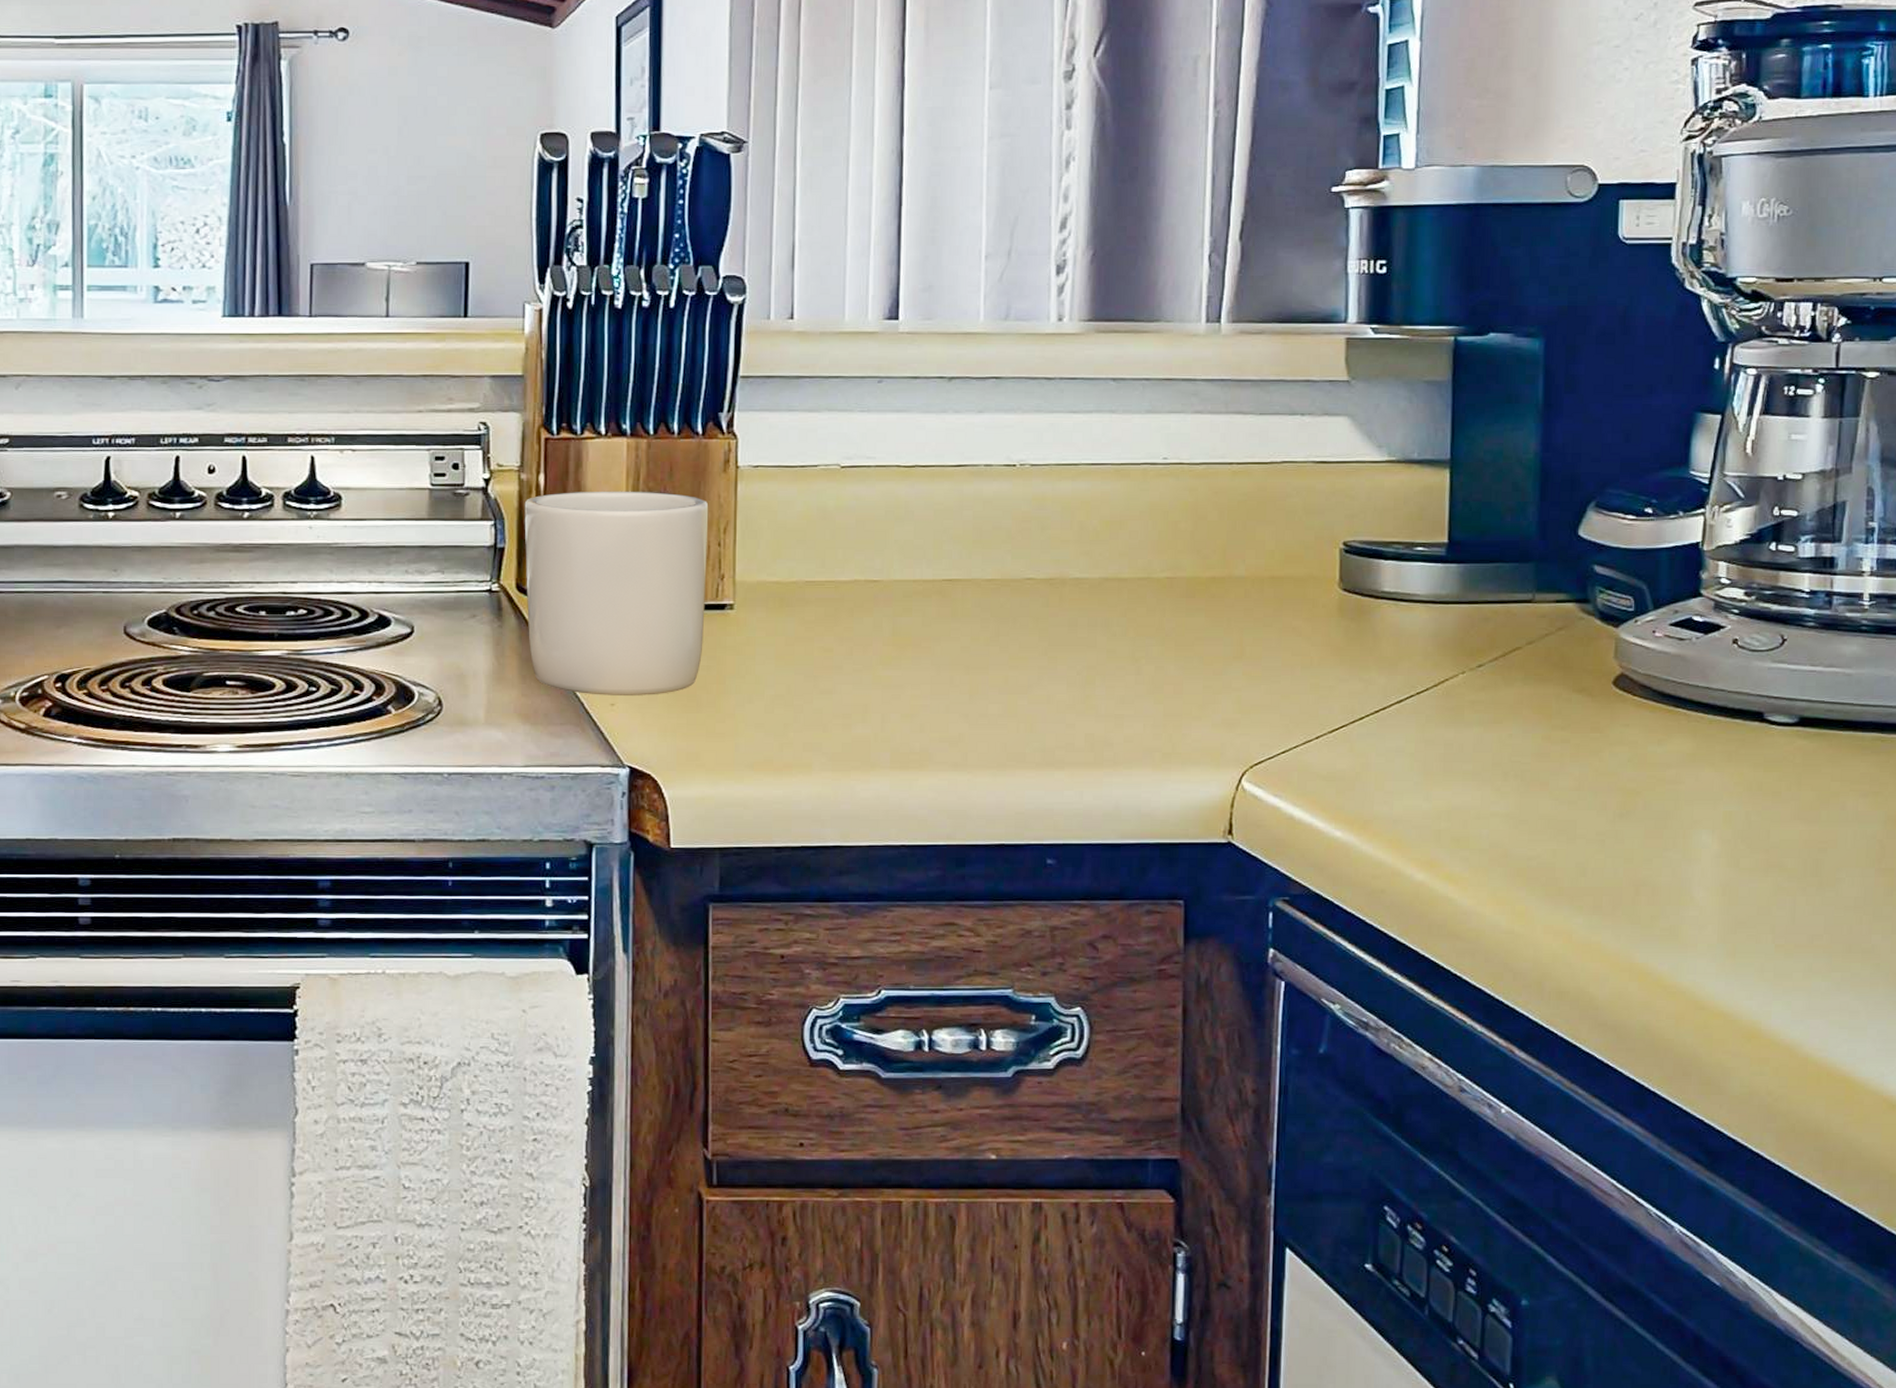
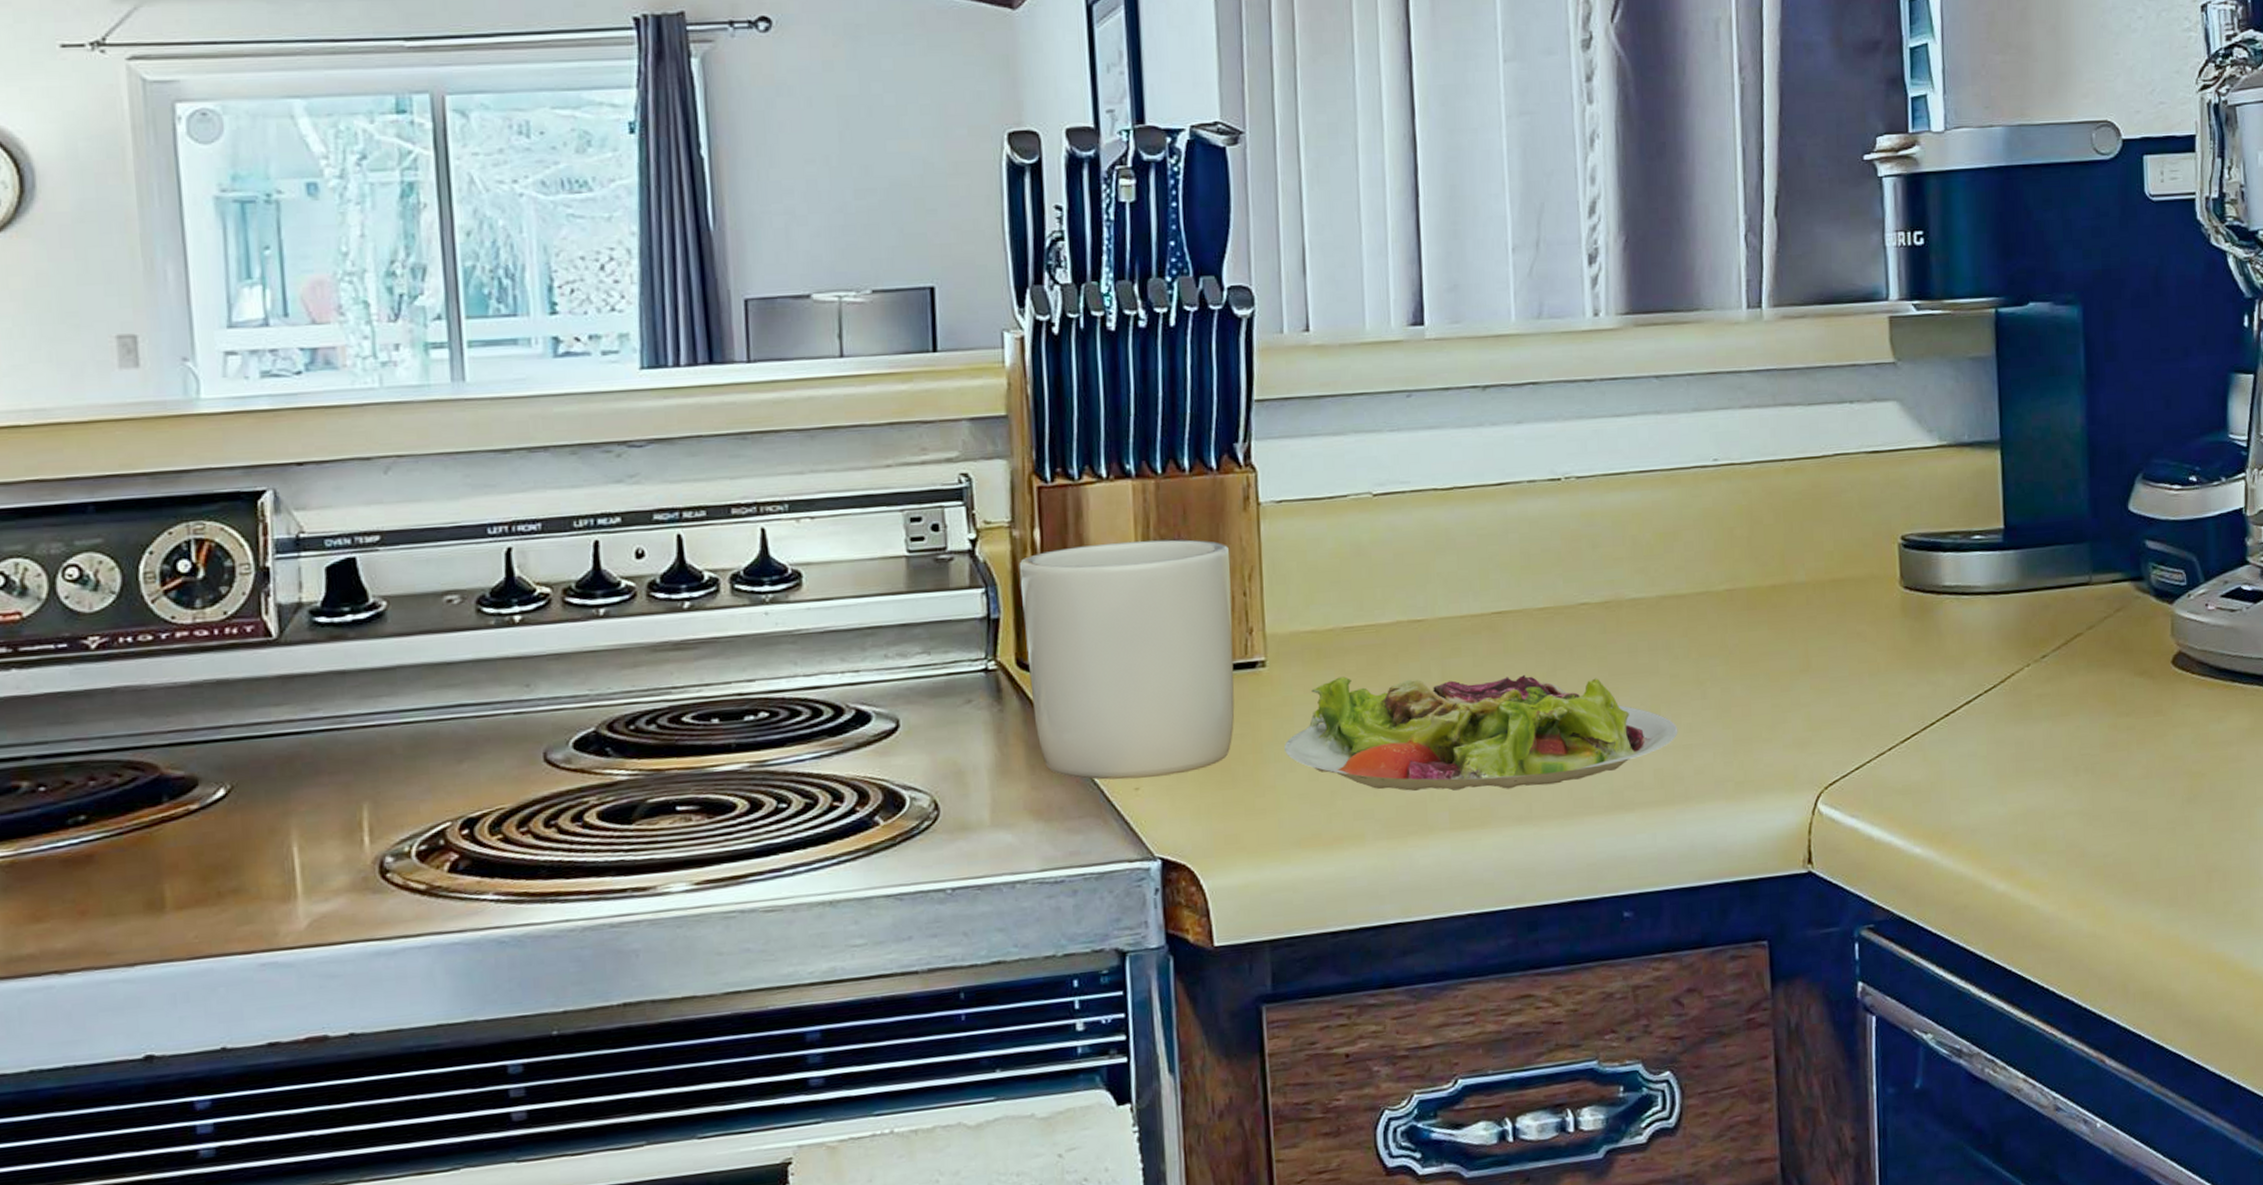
salad plate: none [745,624,1111,738] -> present [1284,675,1678,791]

